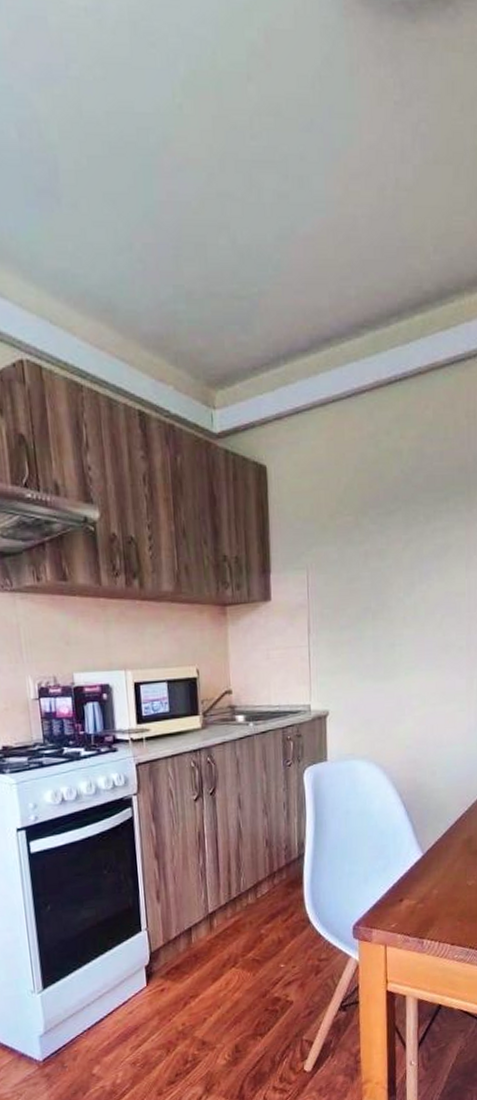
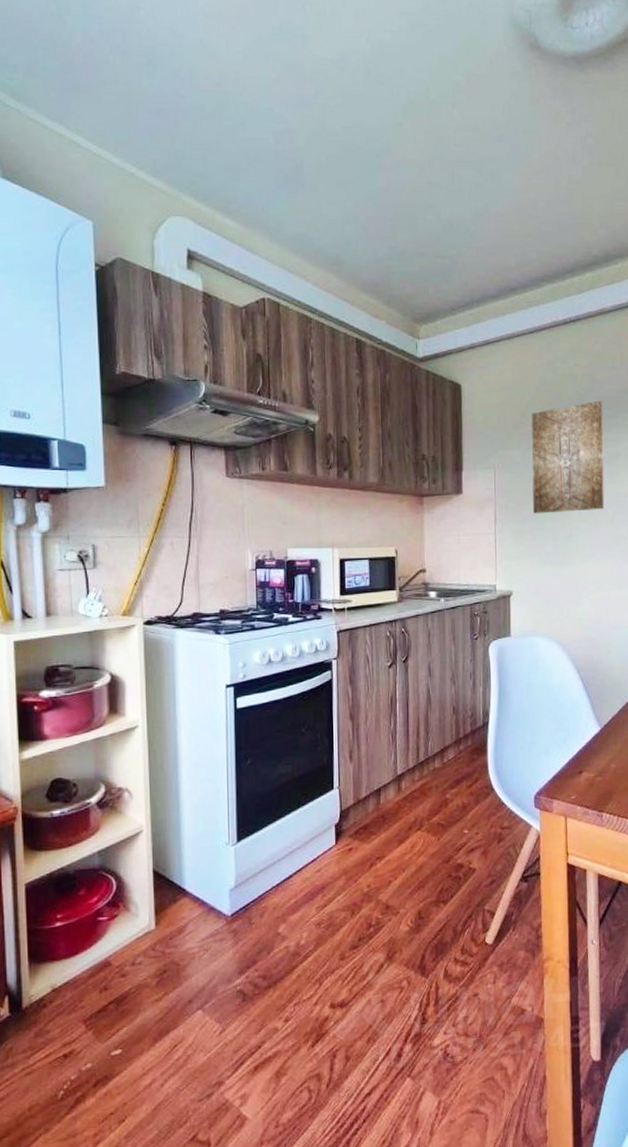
wall art: none [349,481,433,621] -> present [531,400,605,514]

